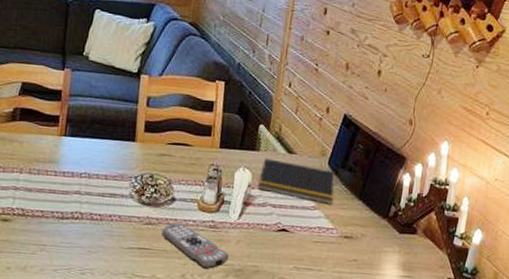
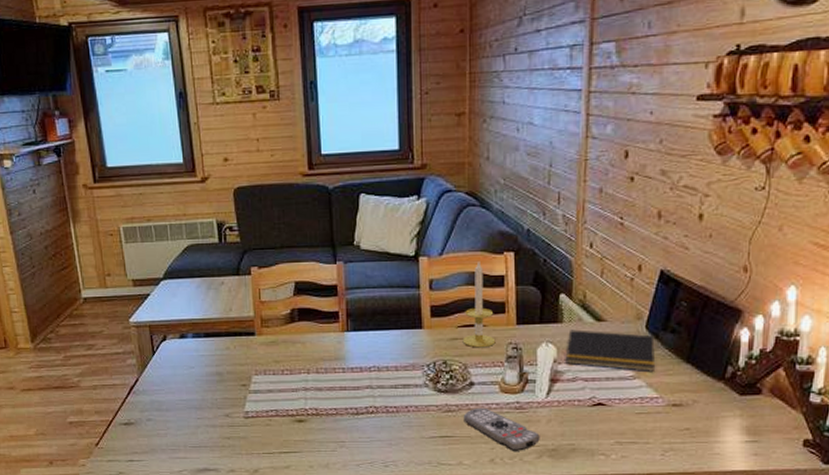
candle: none [170,86,201,166] -> present [462,262,496,348]

